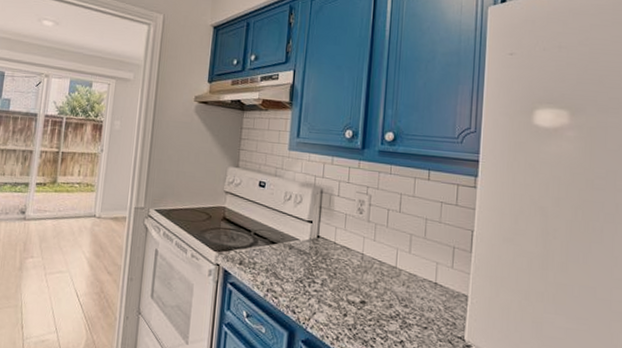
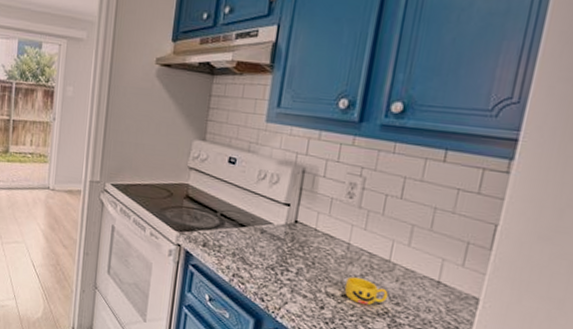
cup: none [362,284,398,310] -> present [344,276,389,306]

